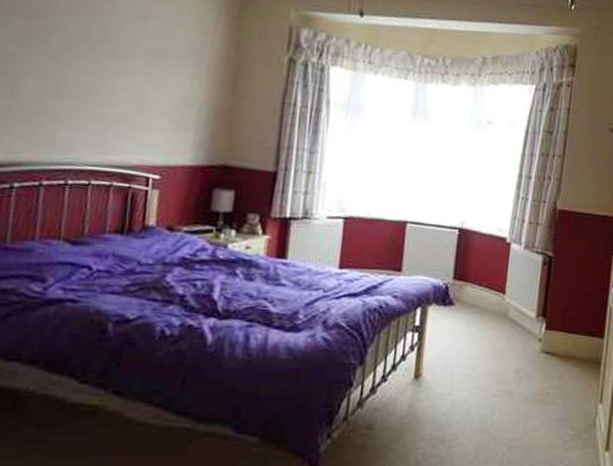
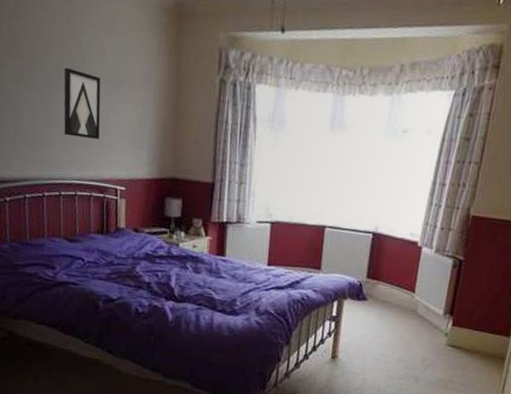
wall art: none [80,32,139,118] -> present [63,67,101,140]

